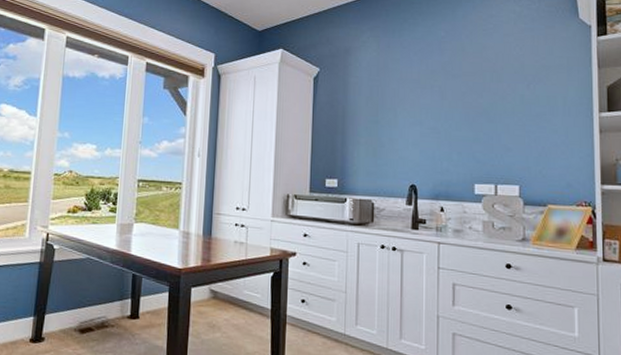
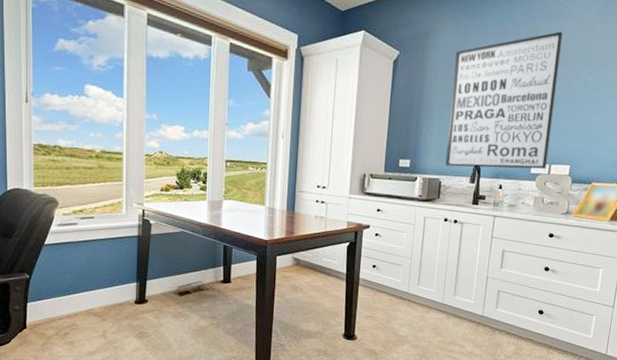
wall art: none [377,46,493,190] -> present [445,31,563,170]

